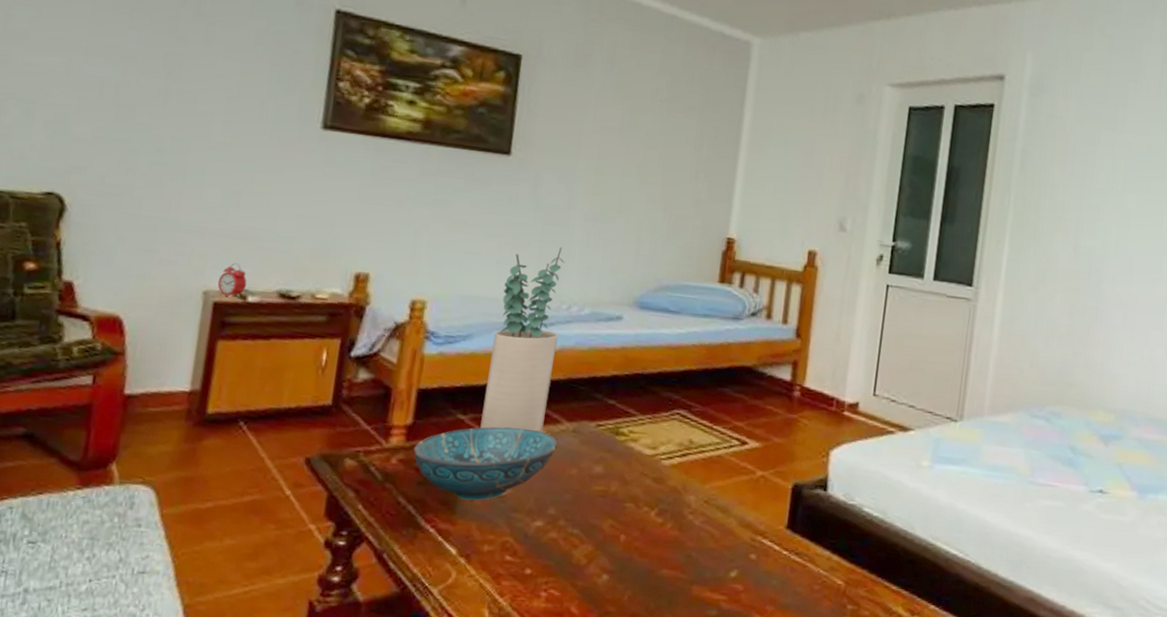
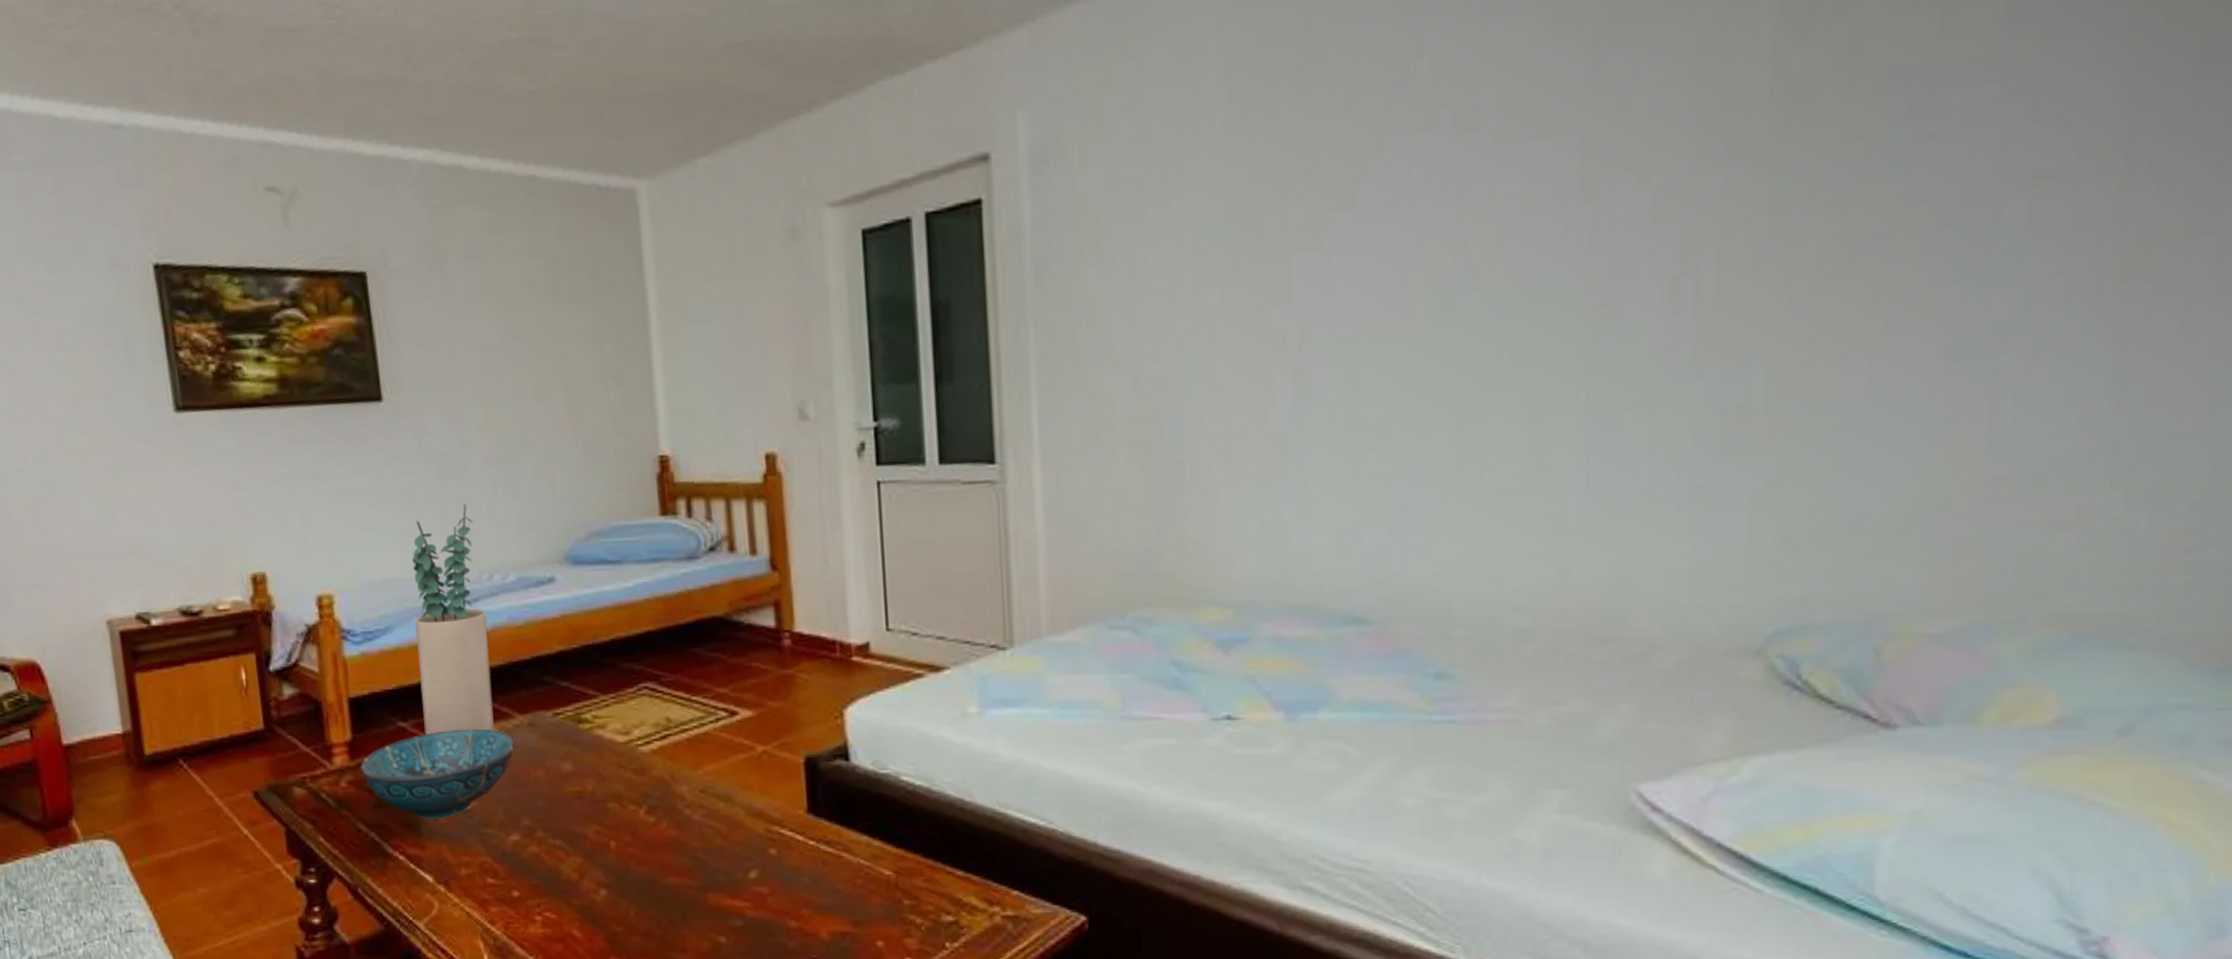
alarm clock: present [217,262,247,299] -> none [117,583,147,625]

